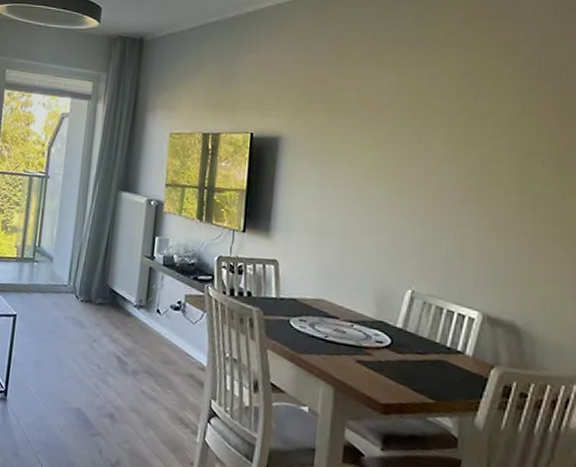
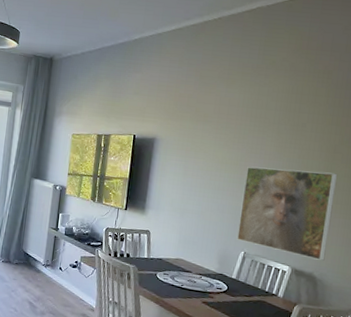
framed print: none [400,172,539,304] -> present [237,166,338,261]

